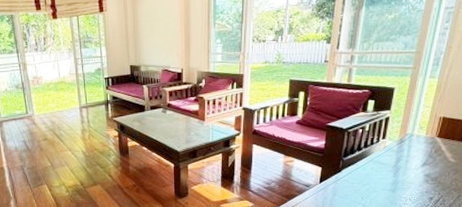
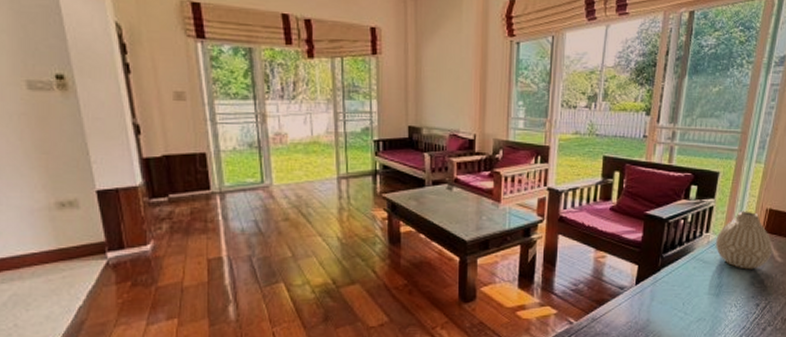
vase: none [392,119,446,169] -> present [716,211,773,270]

